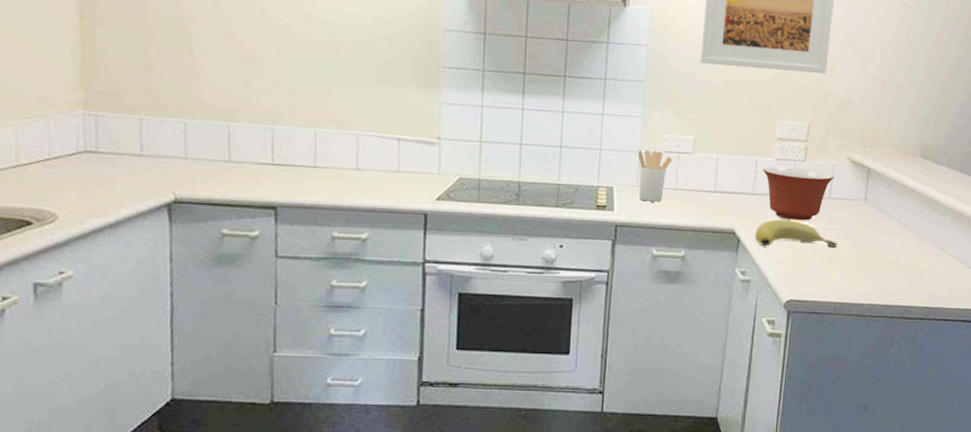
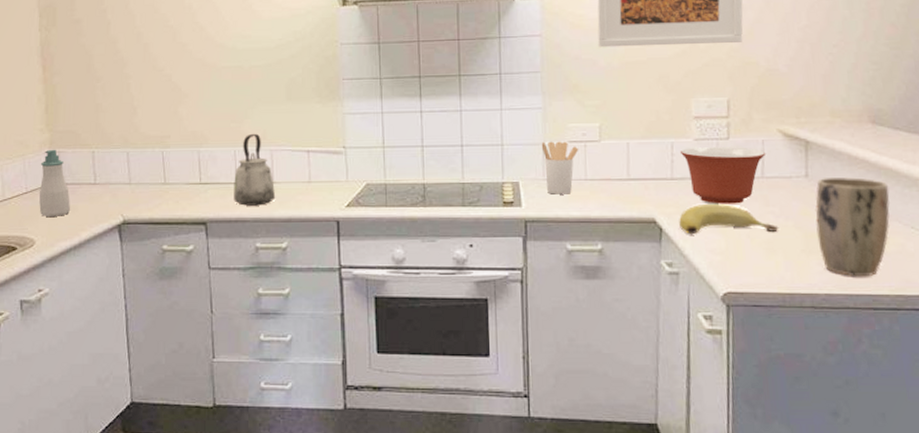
soap bottle: none [65,111,108,189] -> present [39,149,70,217]
kettle: none [310,115,359,193] -> present [234,133,275,206]
plant pot: none [868,202,928,291] -> present [815,177,890,277]

